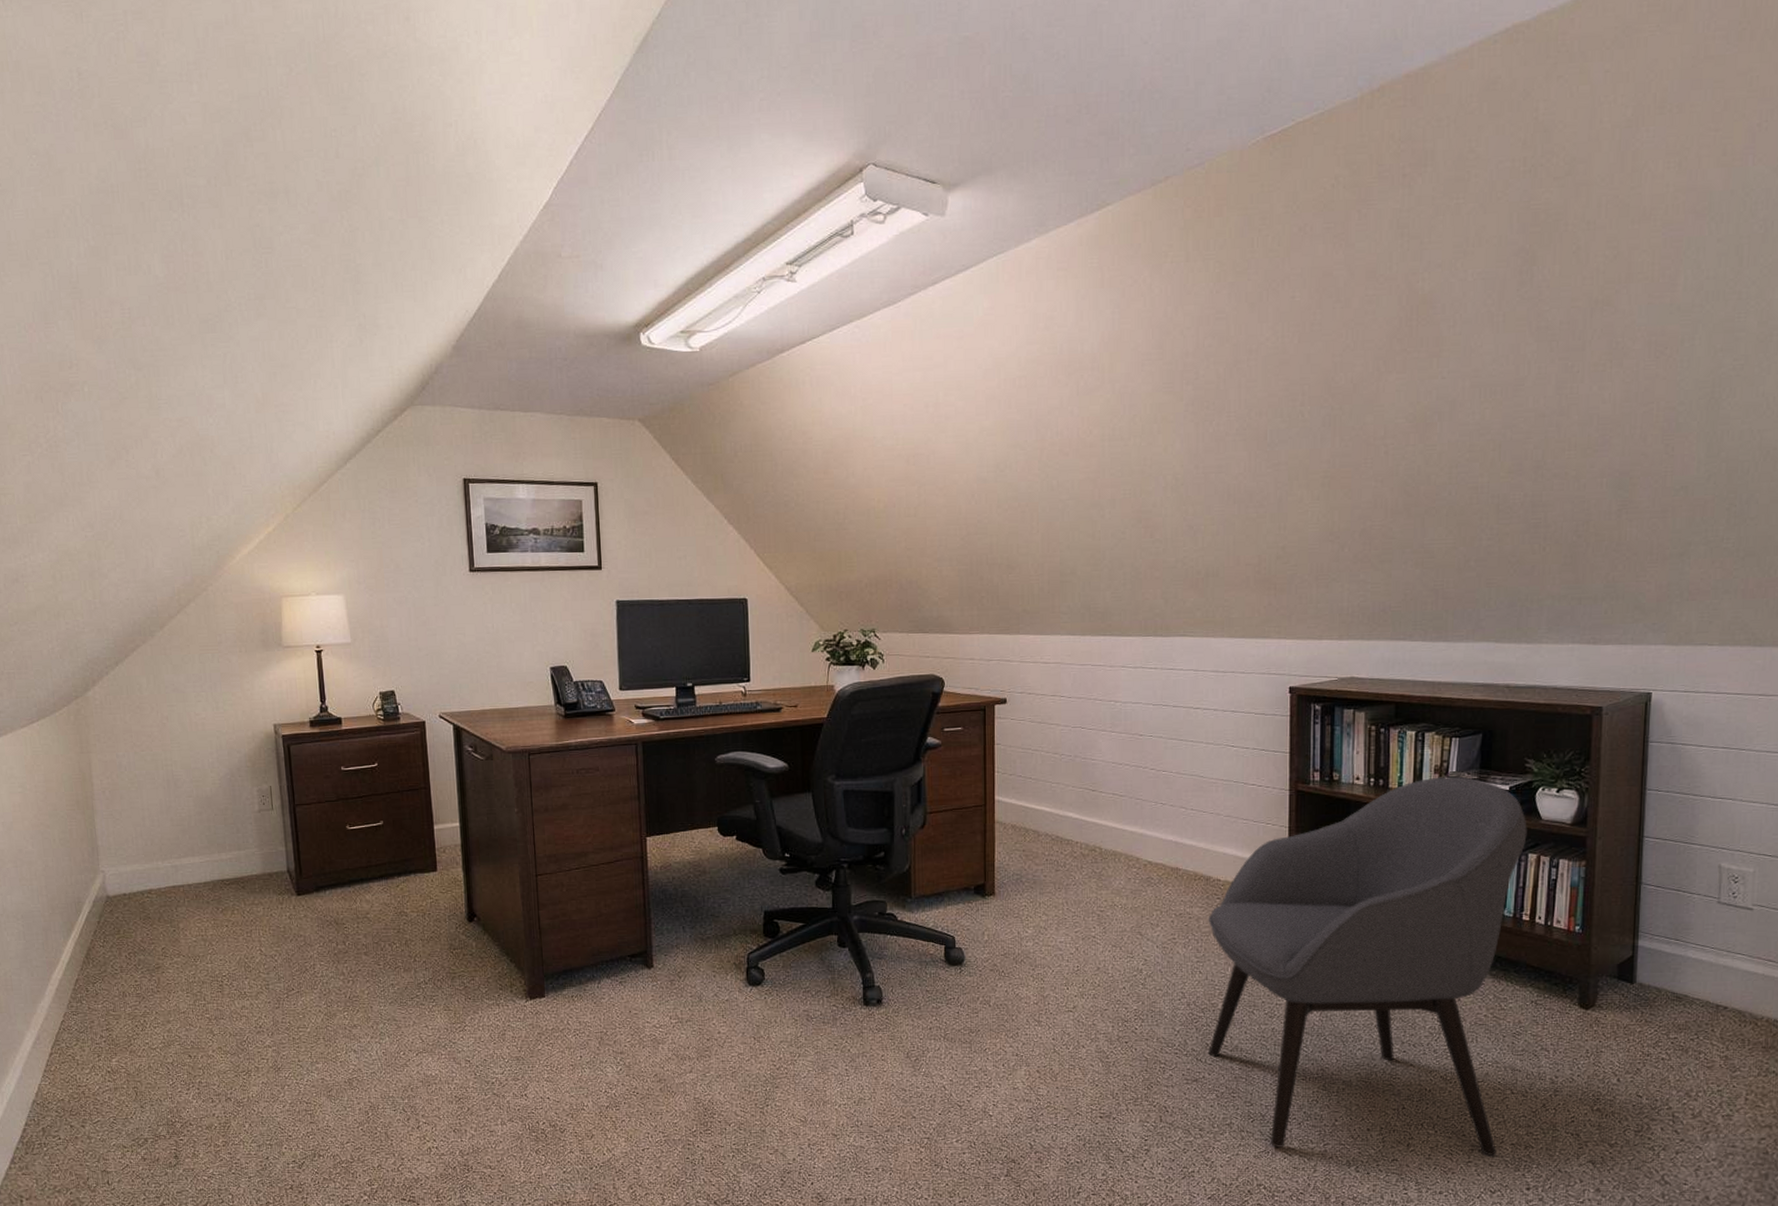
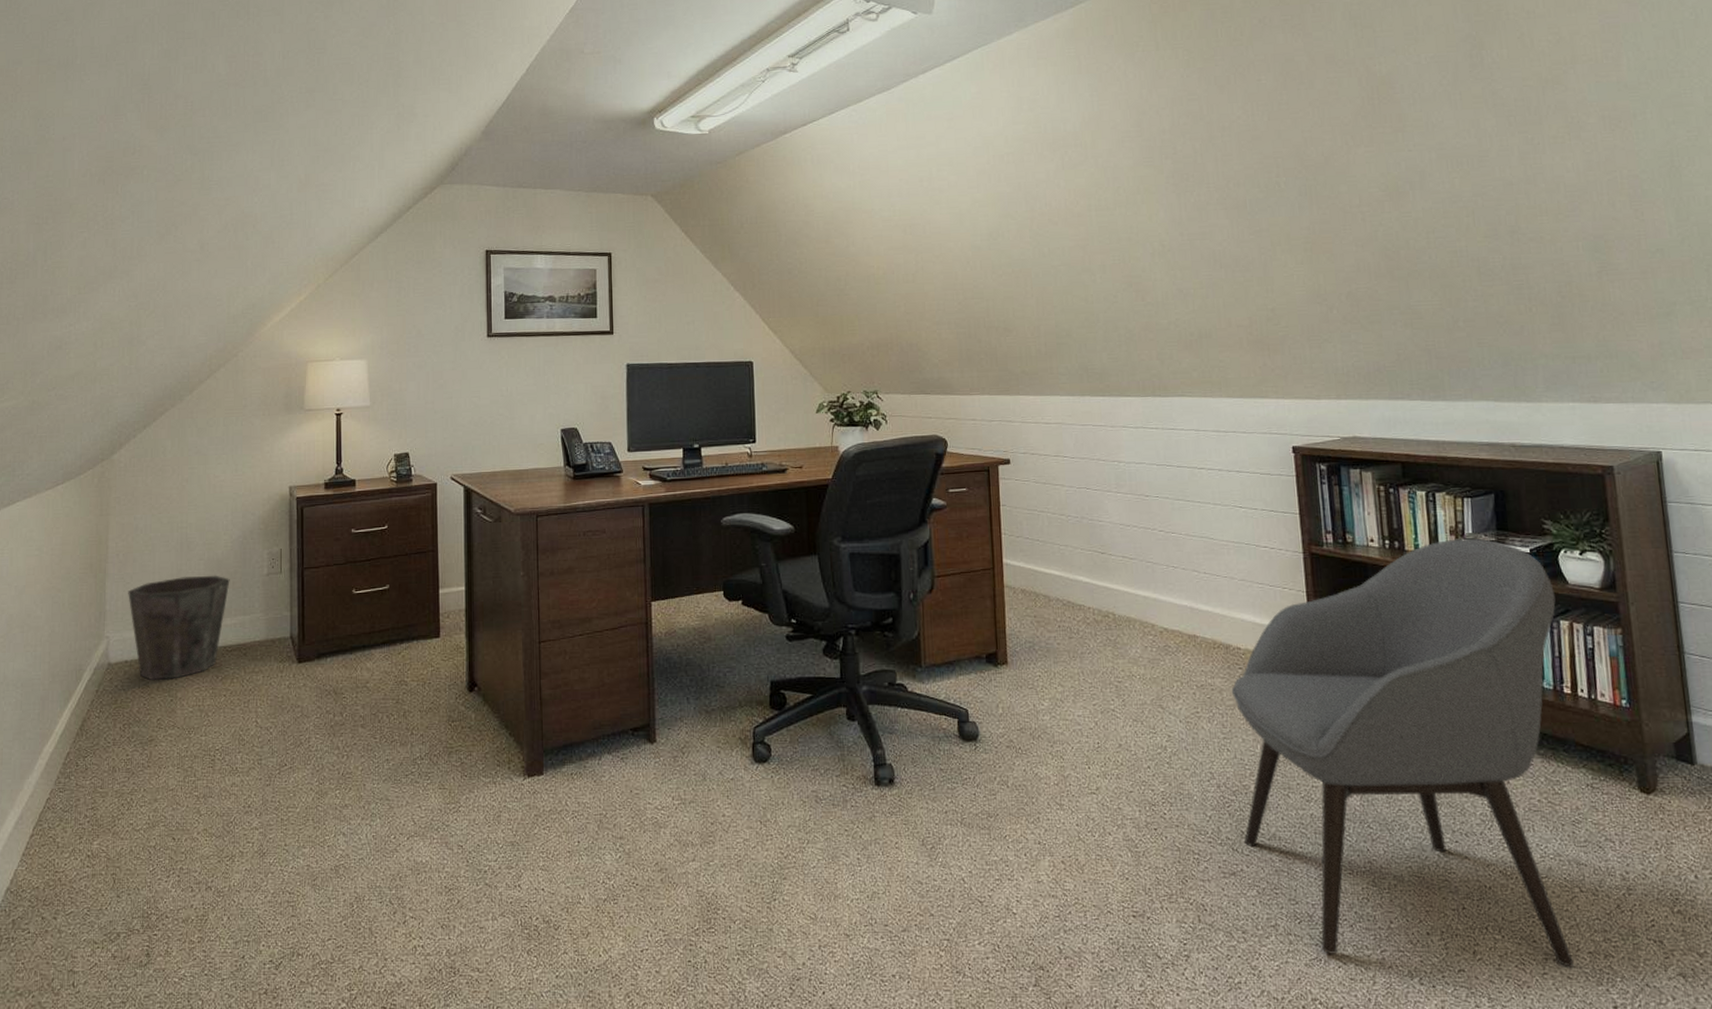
waste bin: none [118,811,222,912] -> present [128,575,230,680]

